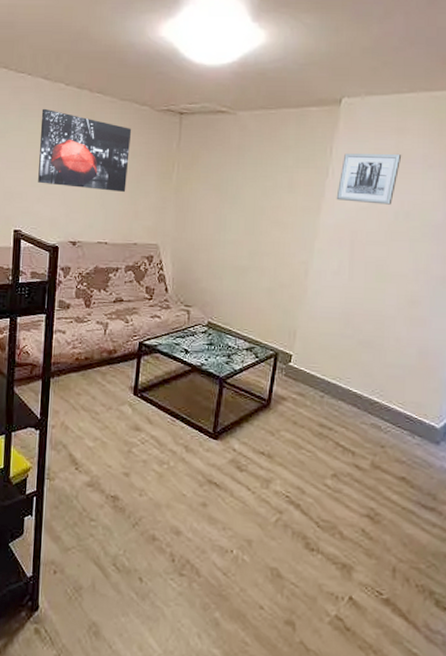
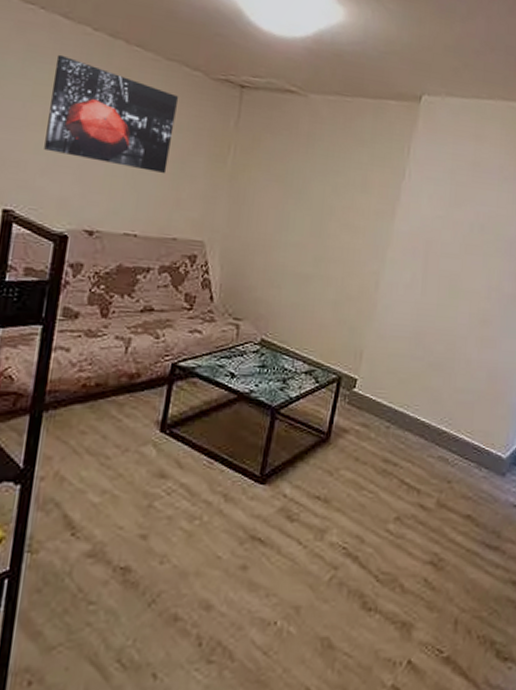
wall art: present [336,153,402,205] -> none [412,155,479,215]

